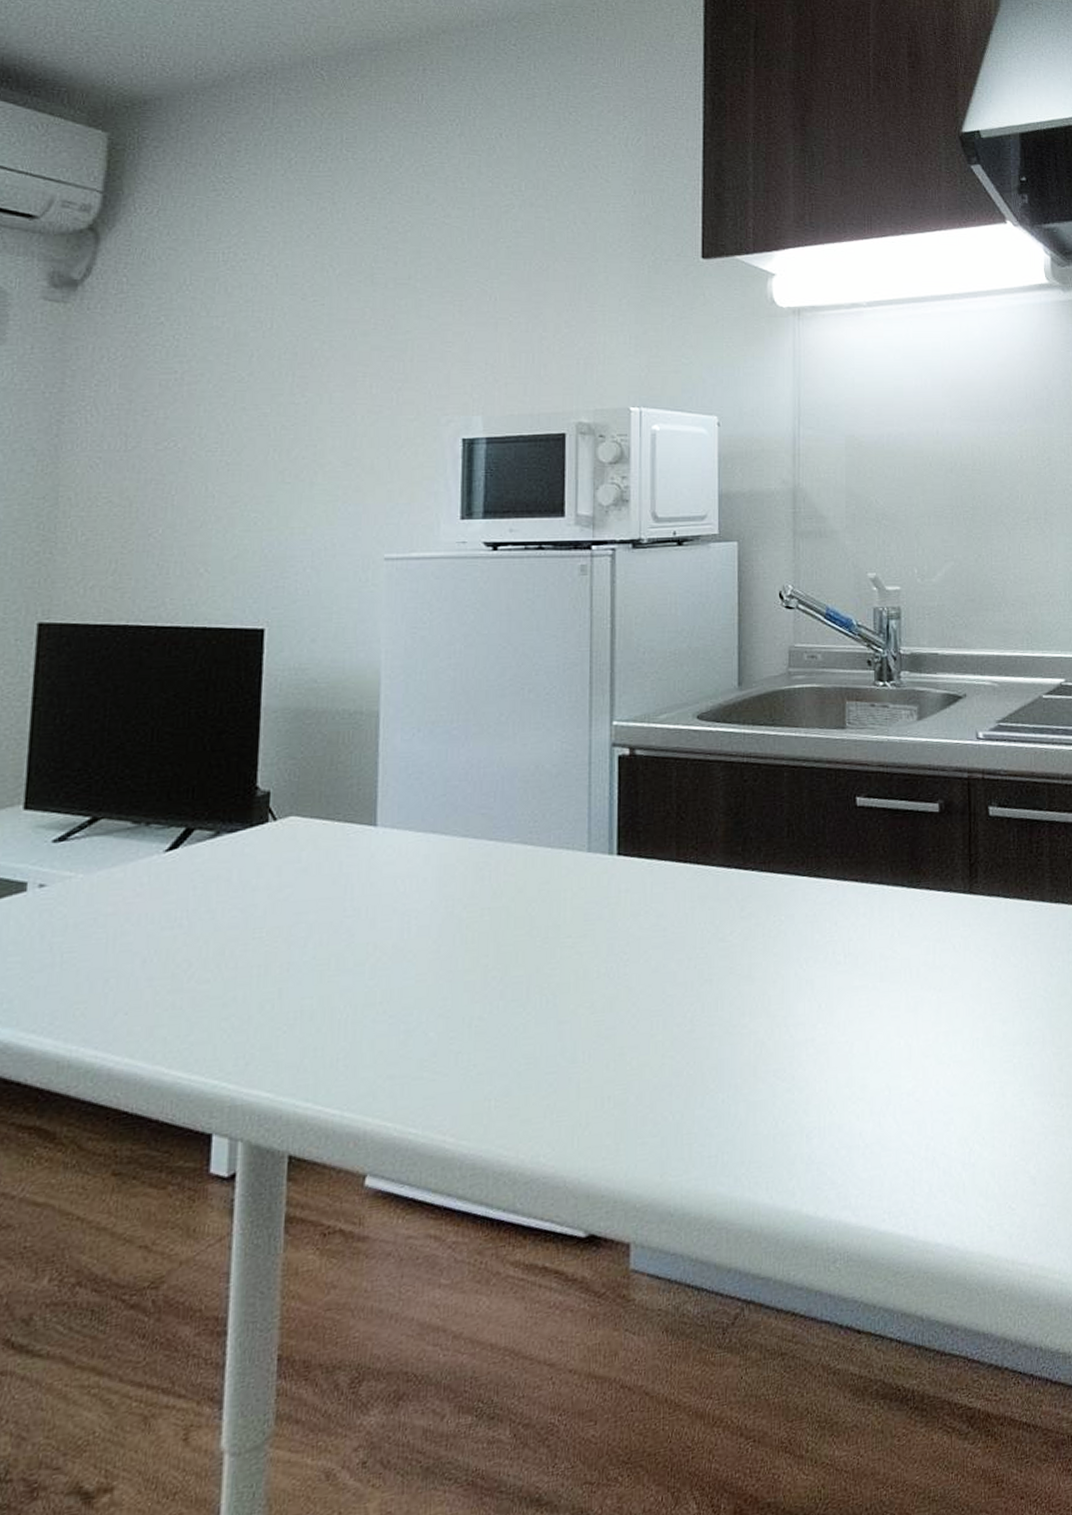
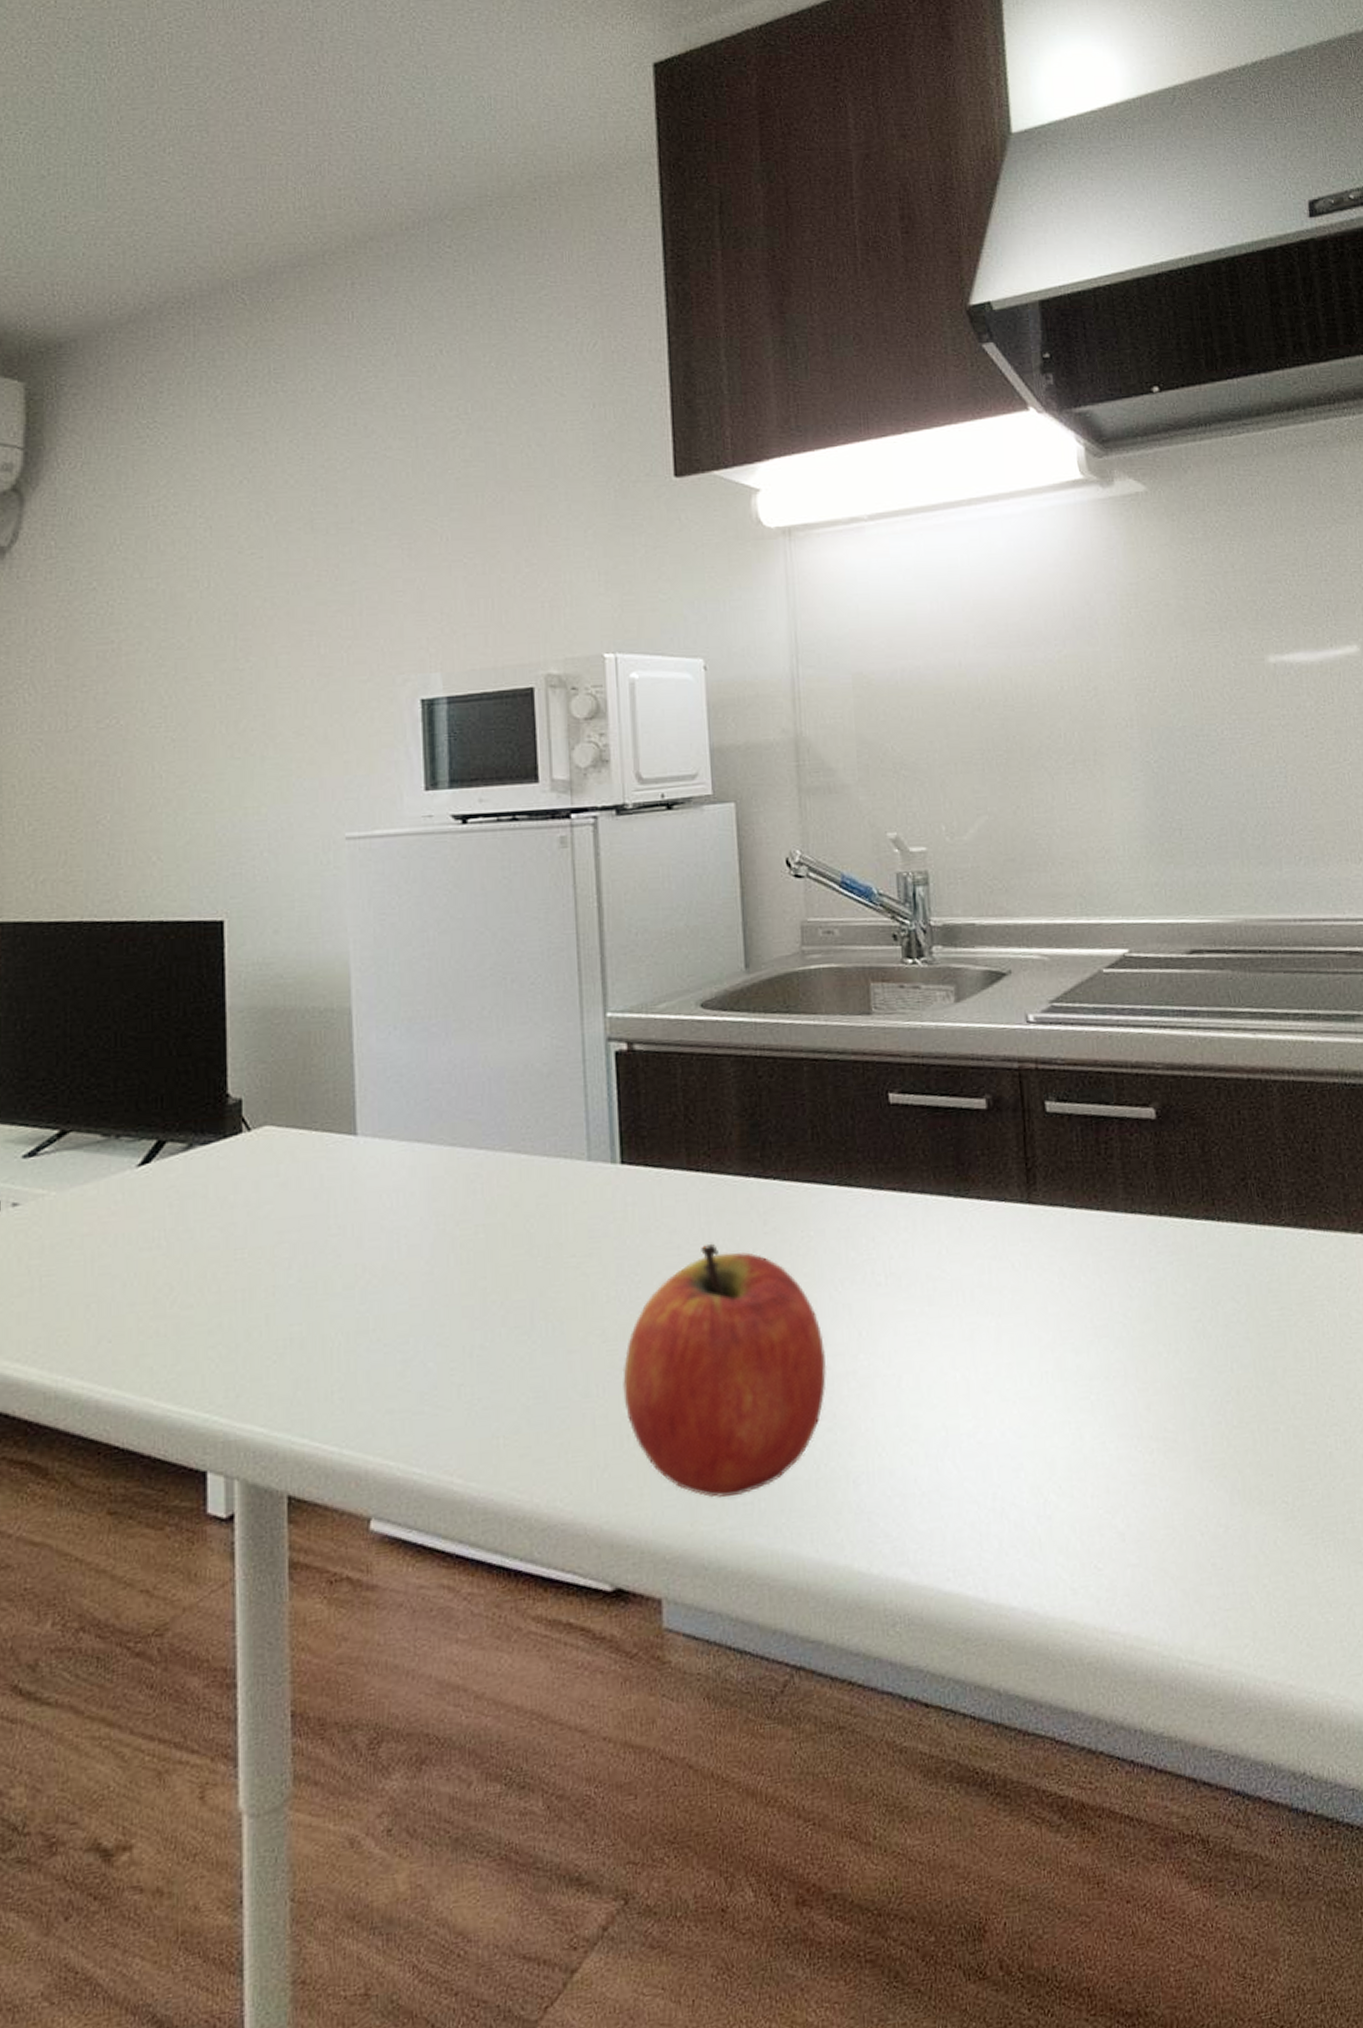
apple: none [607,926,789,1152] -> present [622,1243,827,1498]

